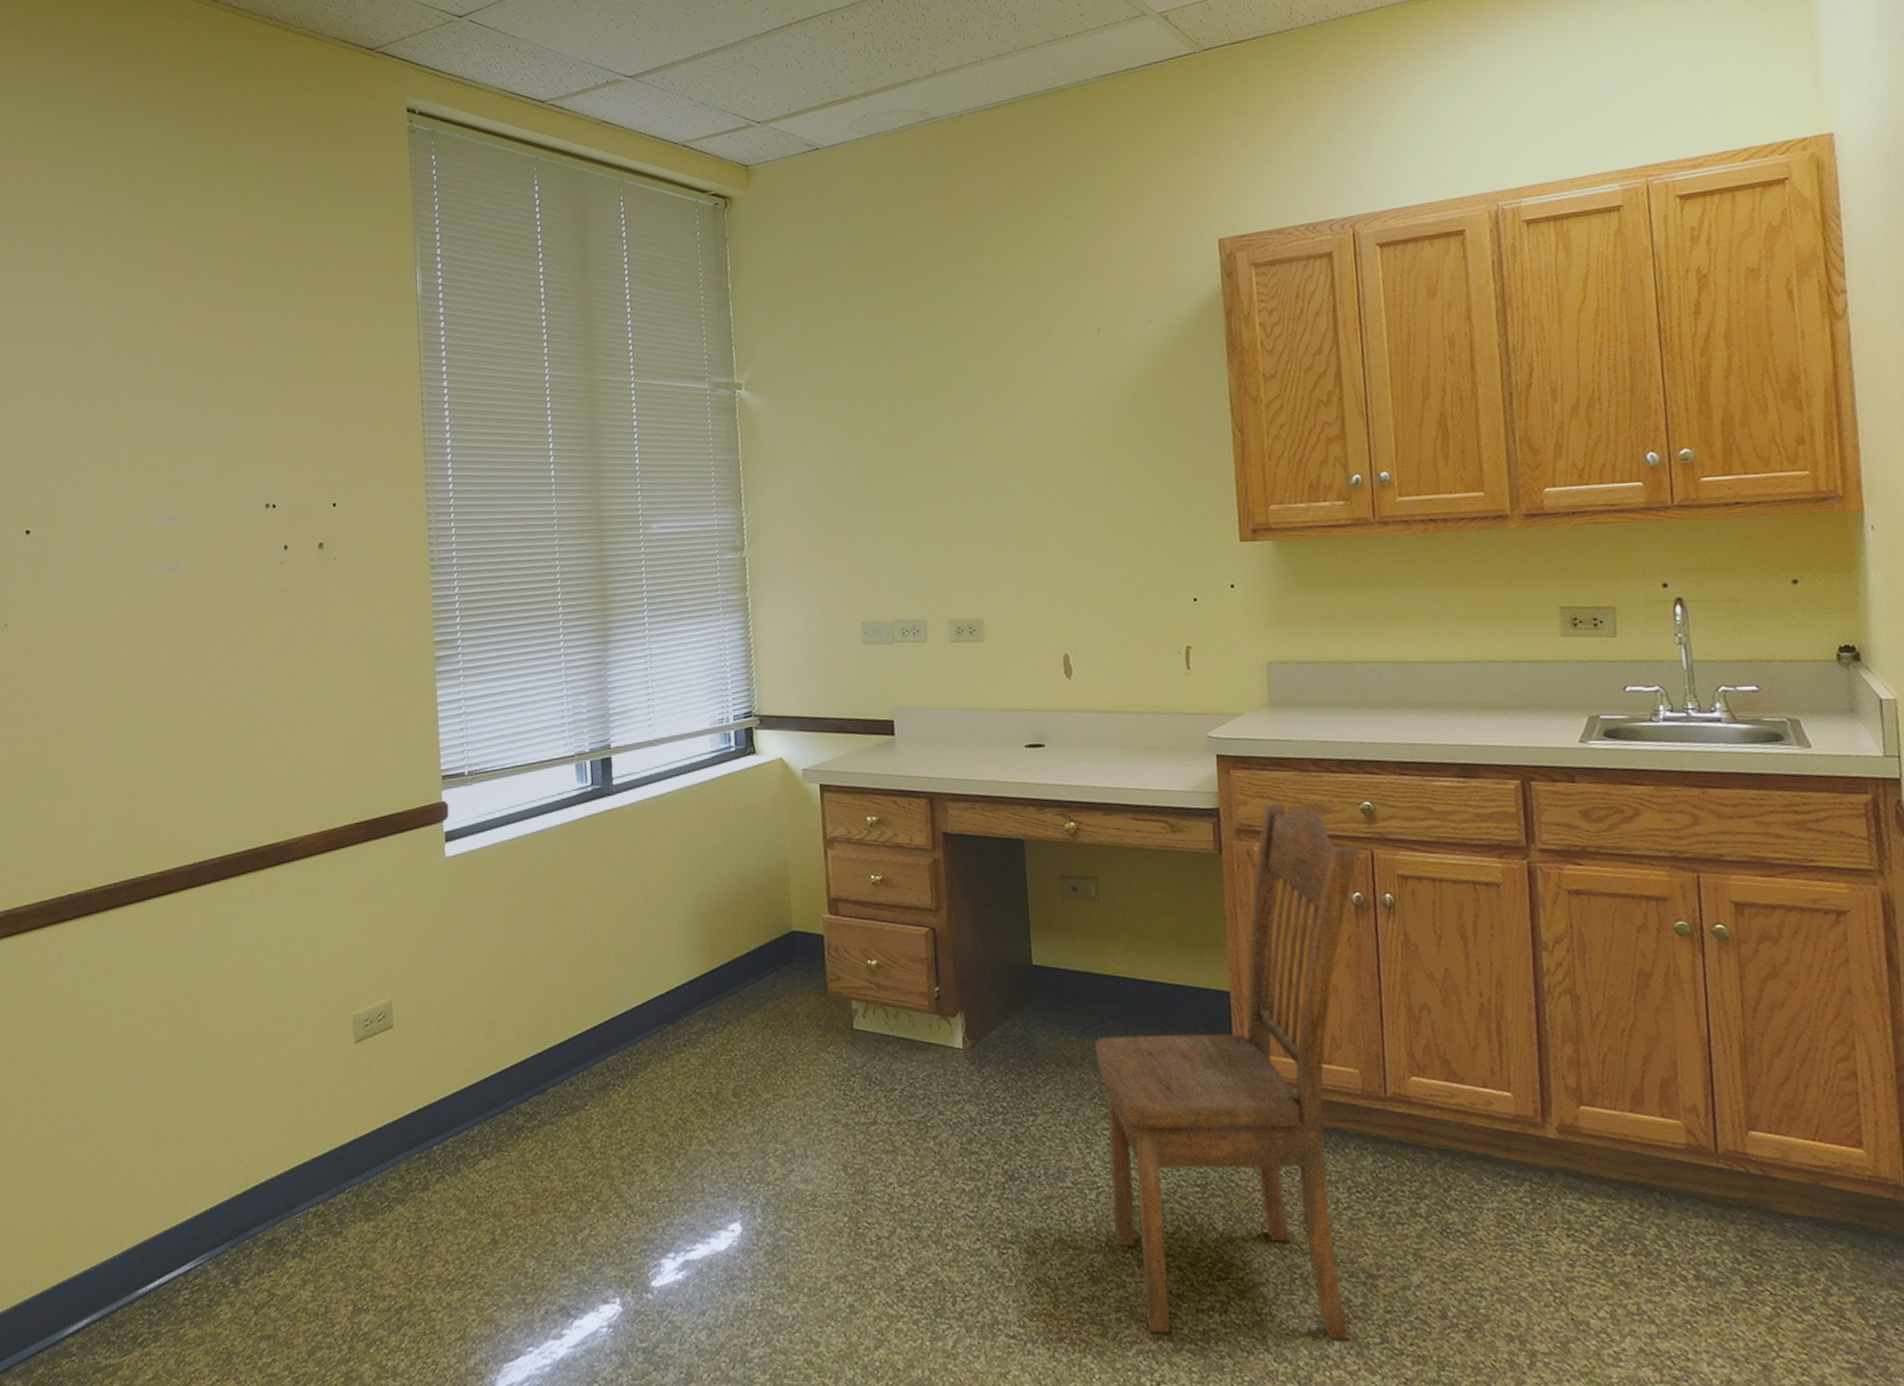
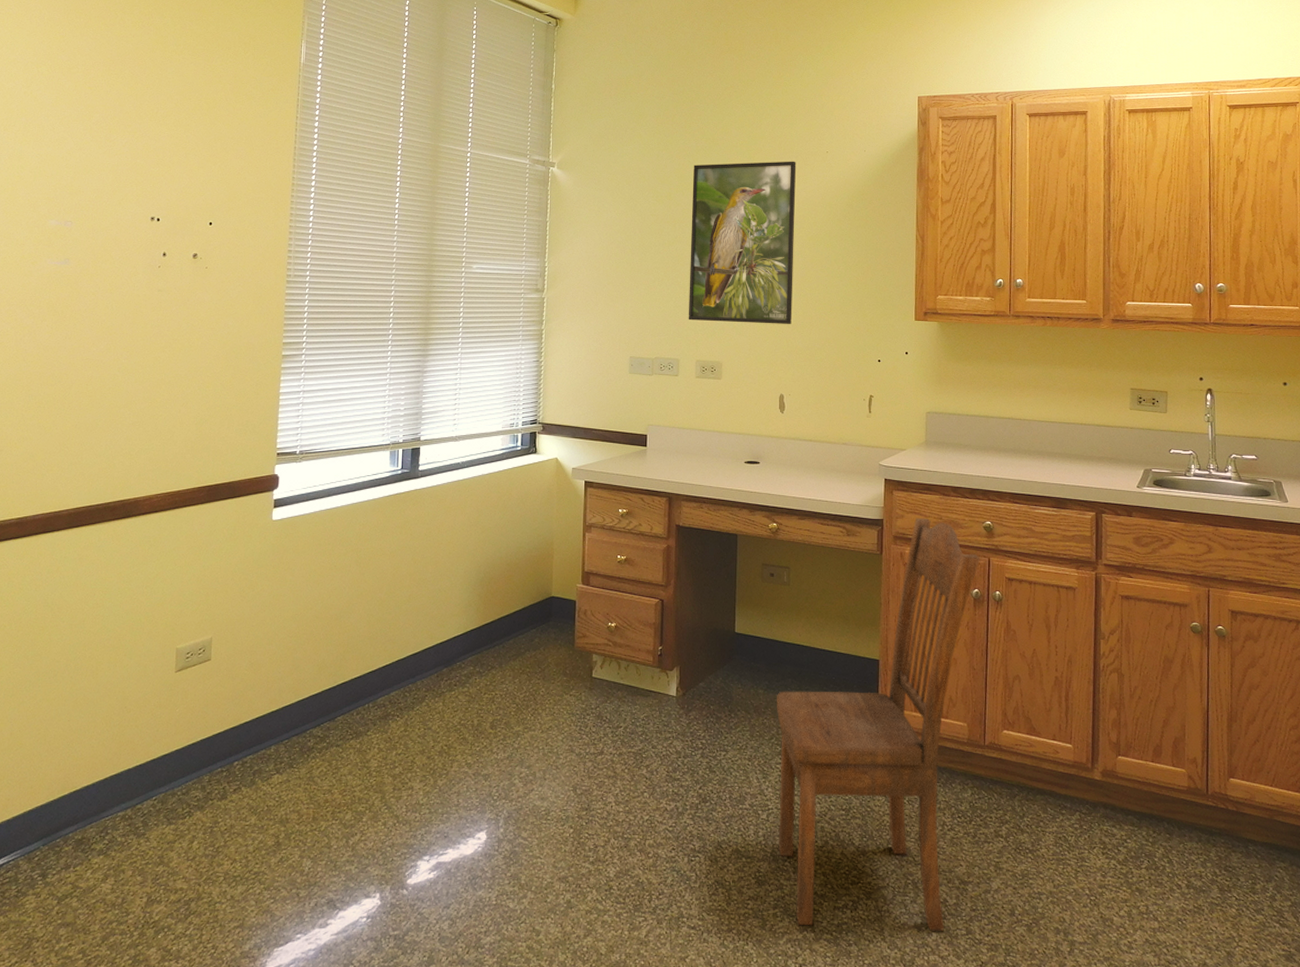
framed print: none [921,346,1071,569] -> present [688,161,797,324]

